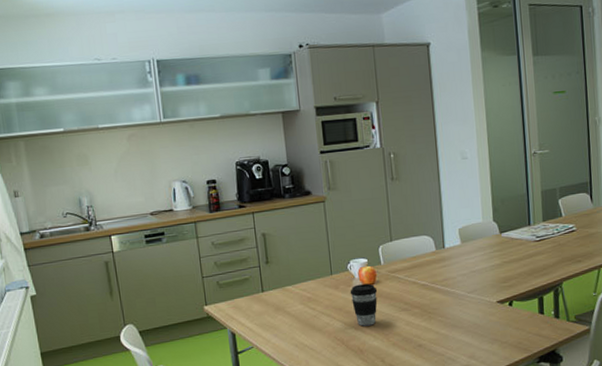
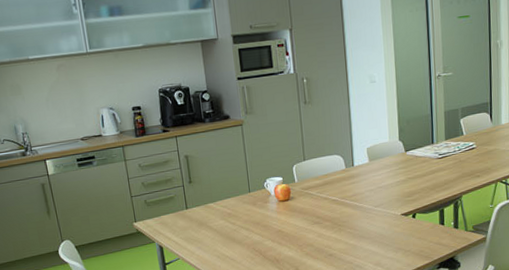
coffee cup: present [350,283,378,326] -> none [266,200,292,239]

